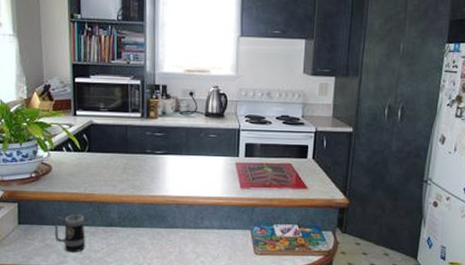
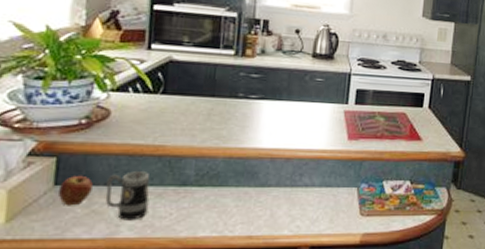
apple: none [21,217,44,241] -> present [57,175,93,206]

